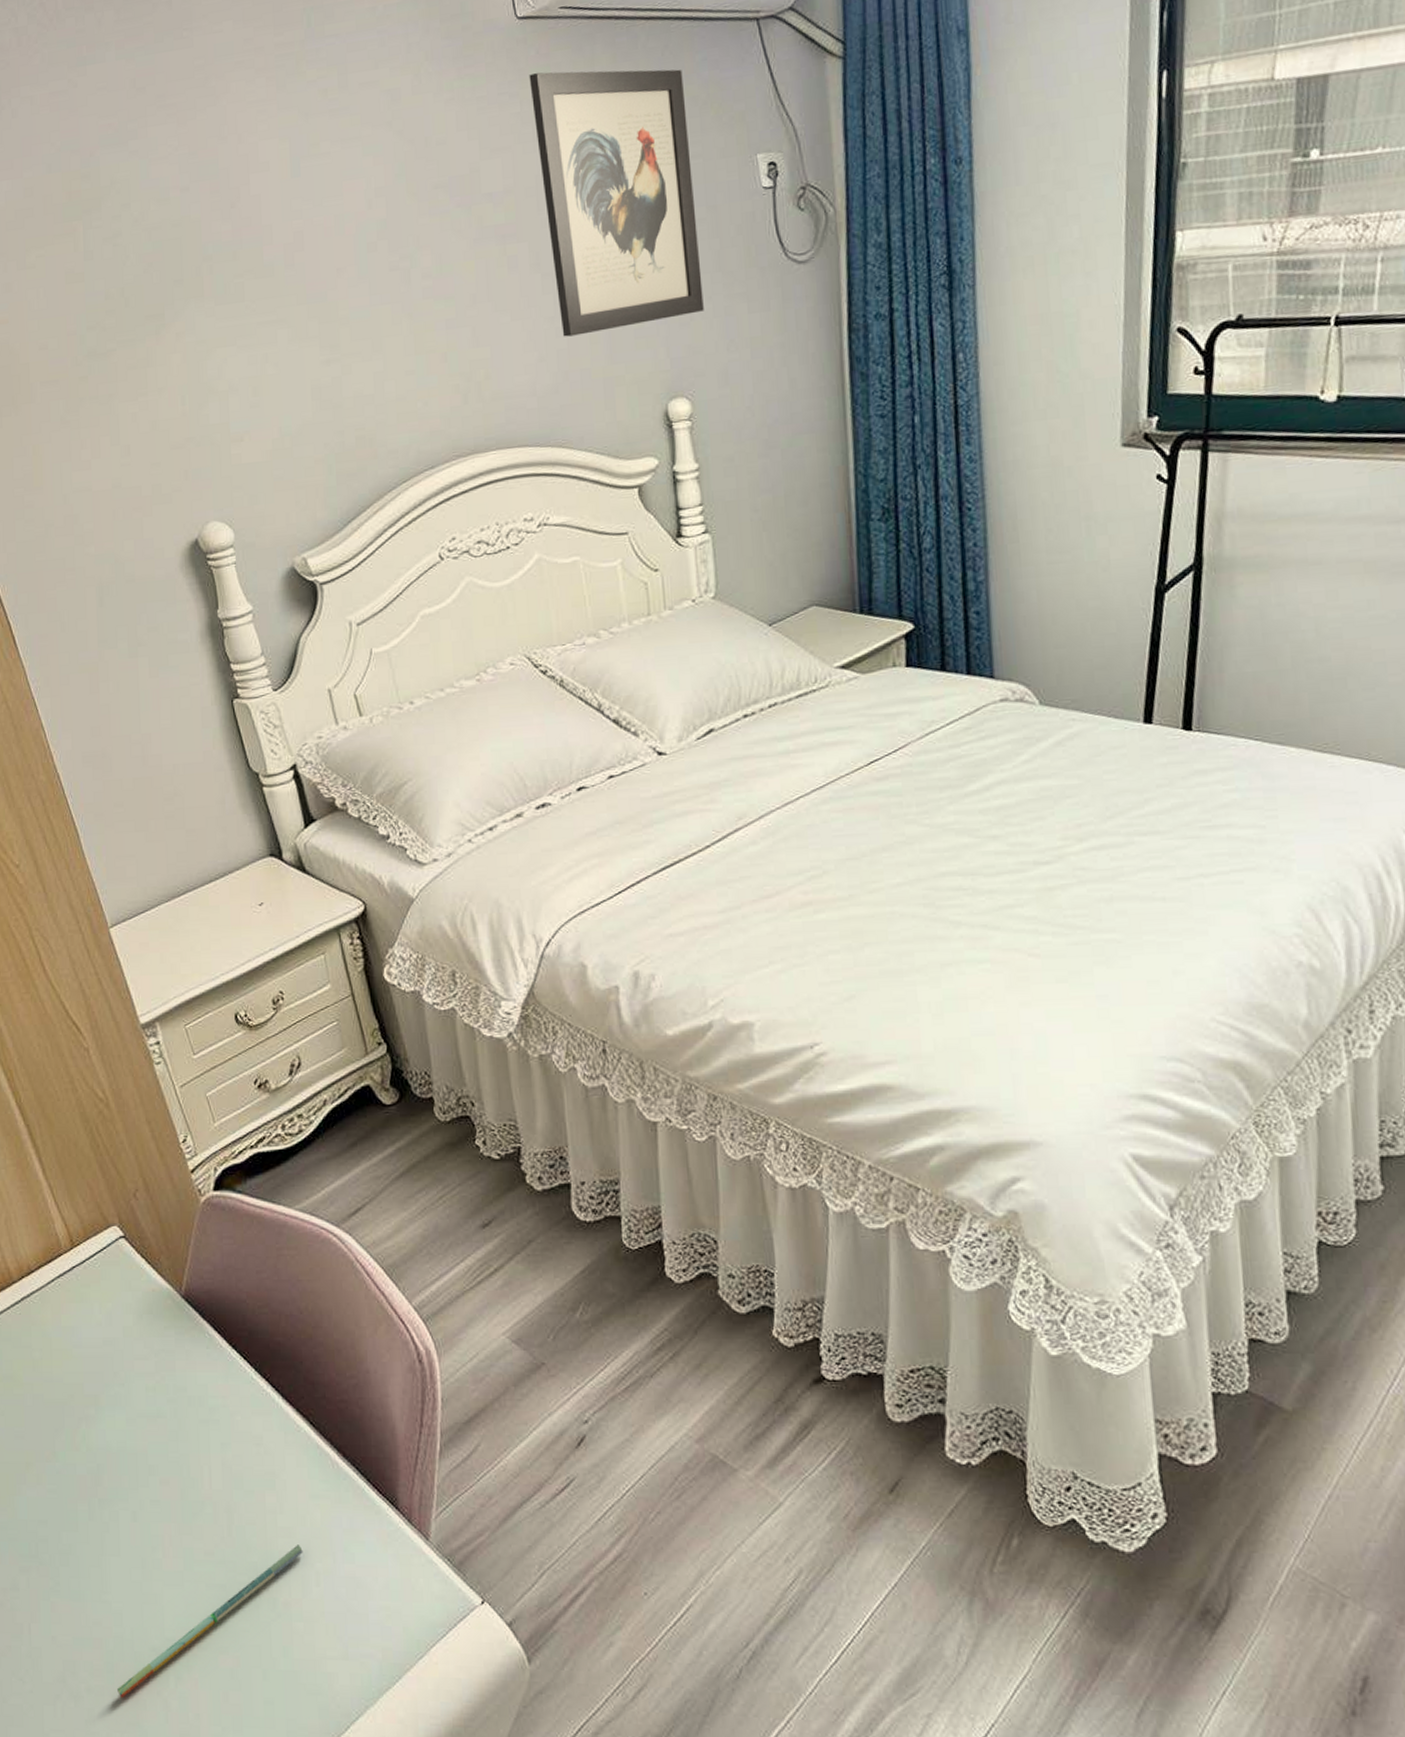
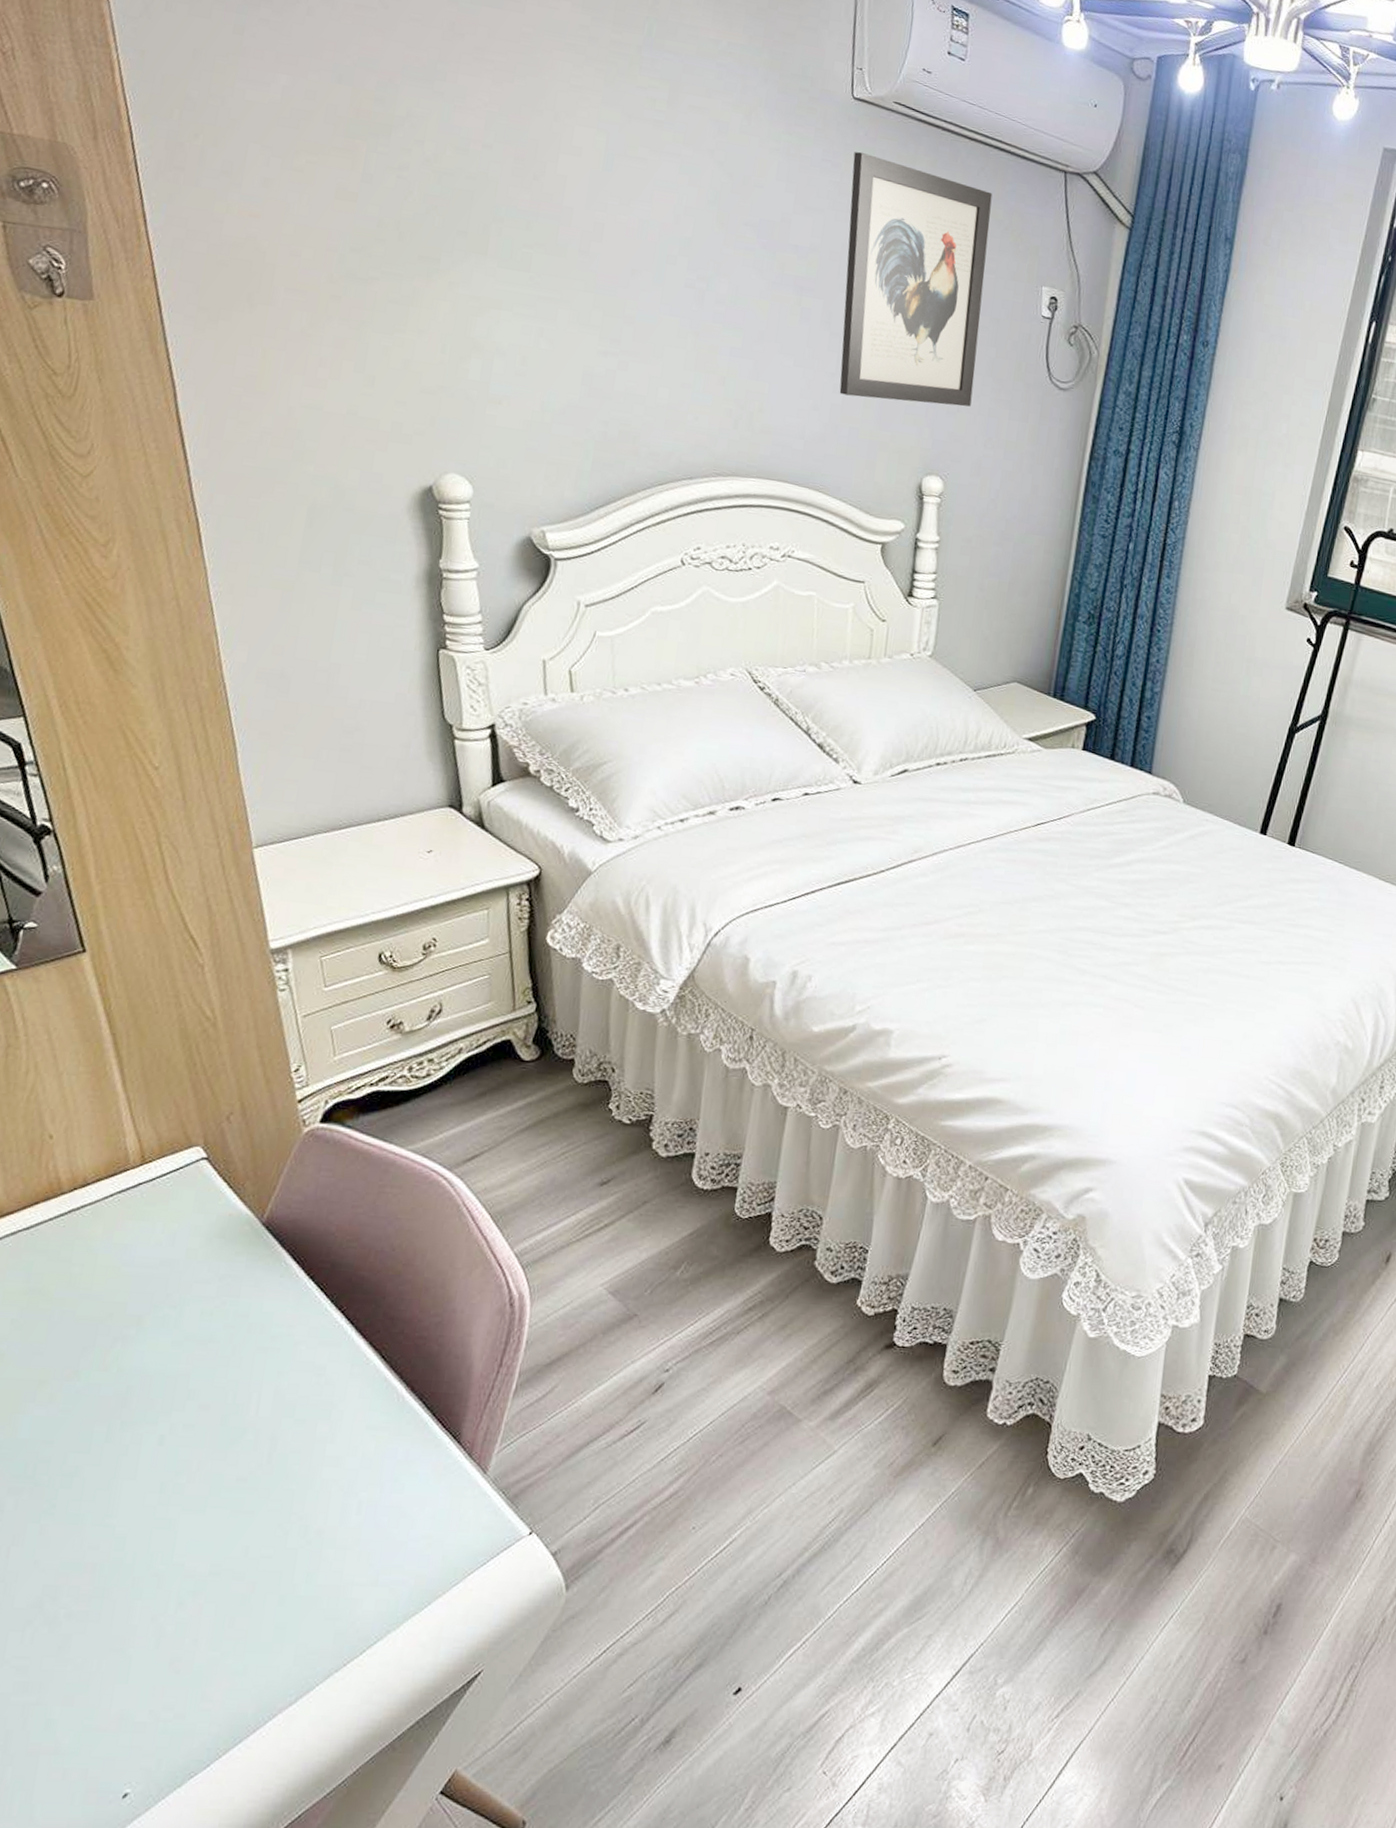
pen: present [117,1545,303,1698] -> none [104,1474,349,1623]

